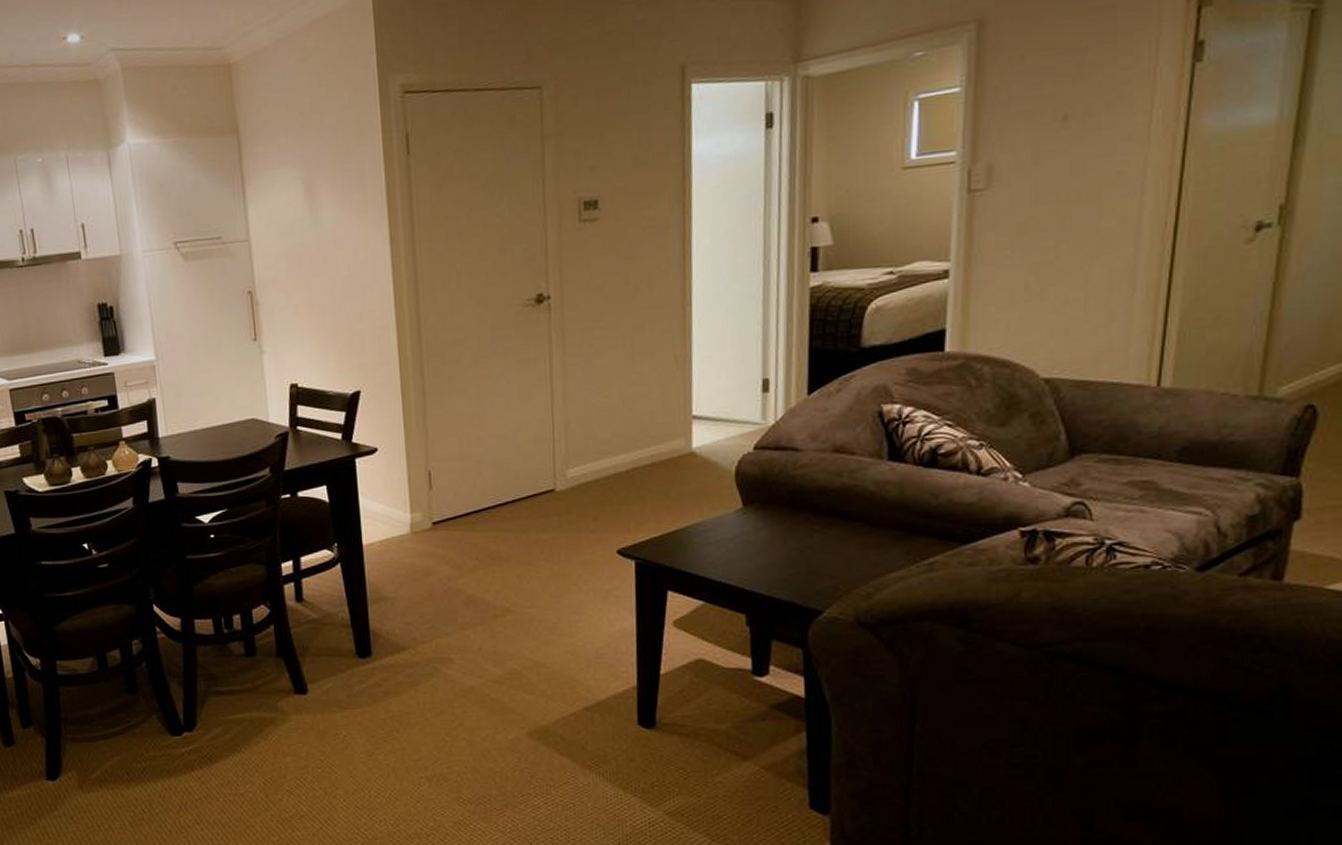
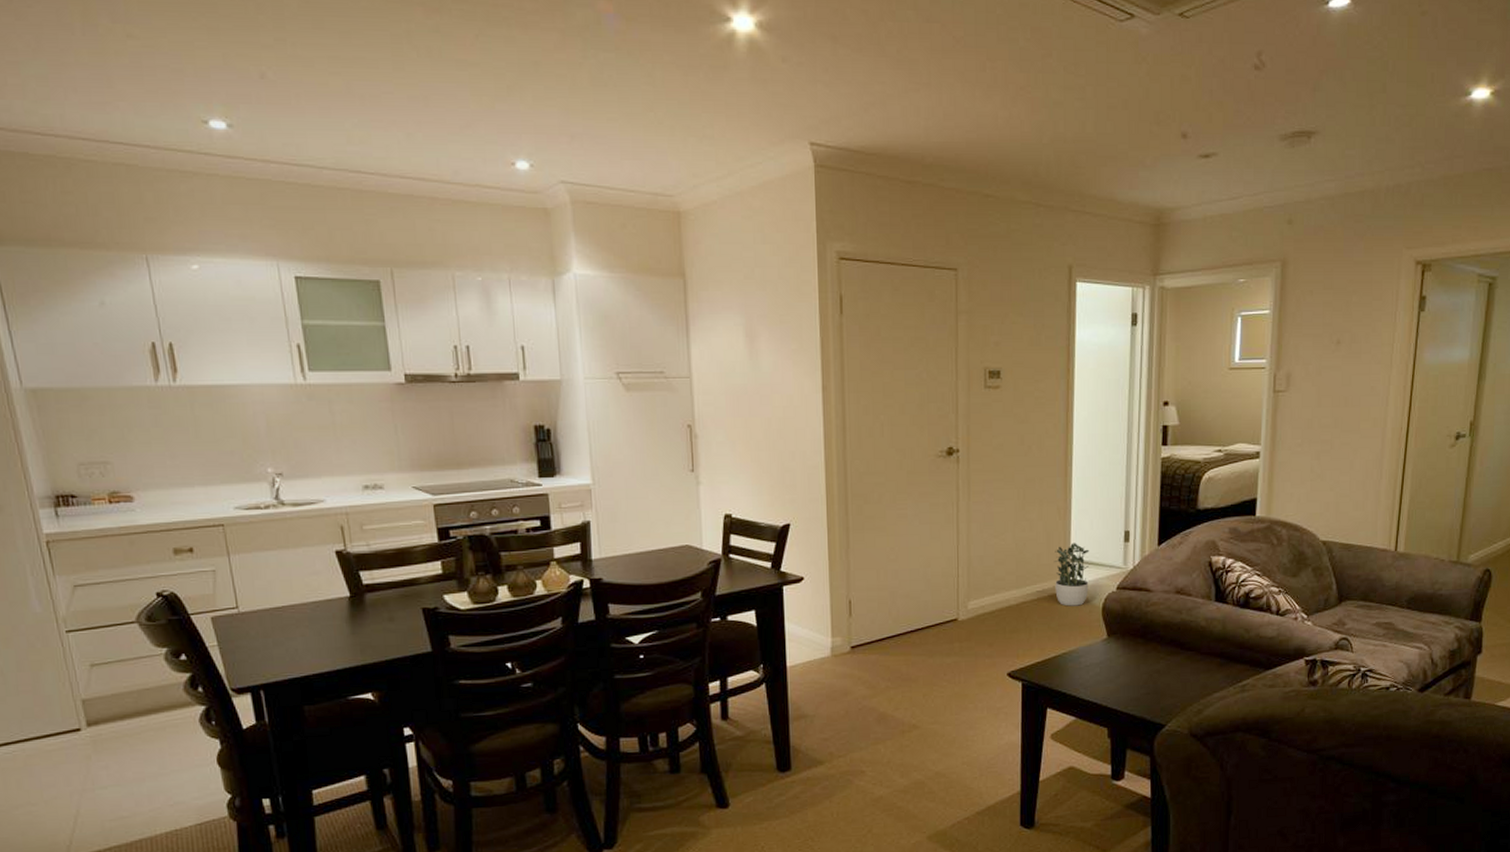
potted plant: none [671,396,717,472] -> present [1054,543,1090,606]

